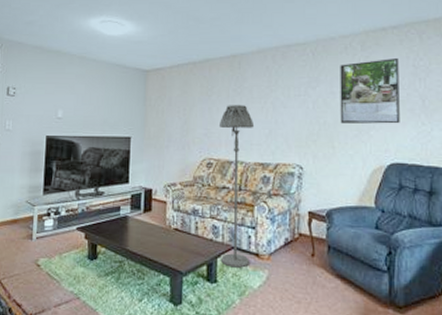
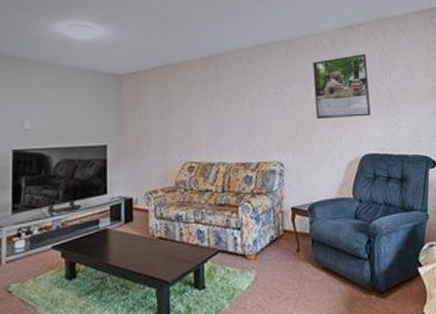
floor lamp: present [218,105,255,268] -> none [198,106,236,272]

